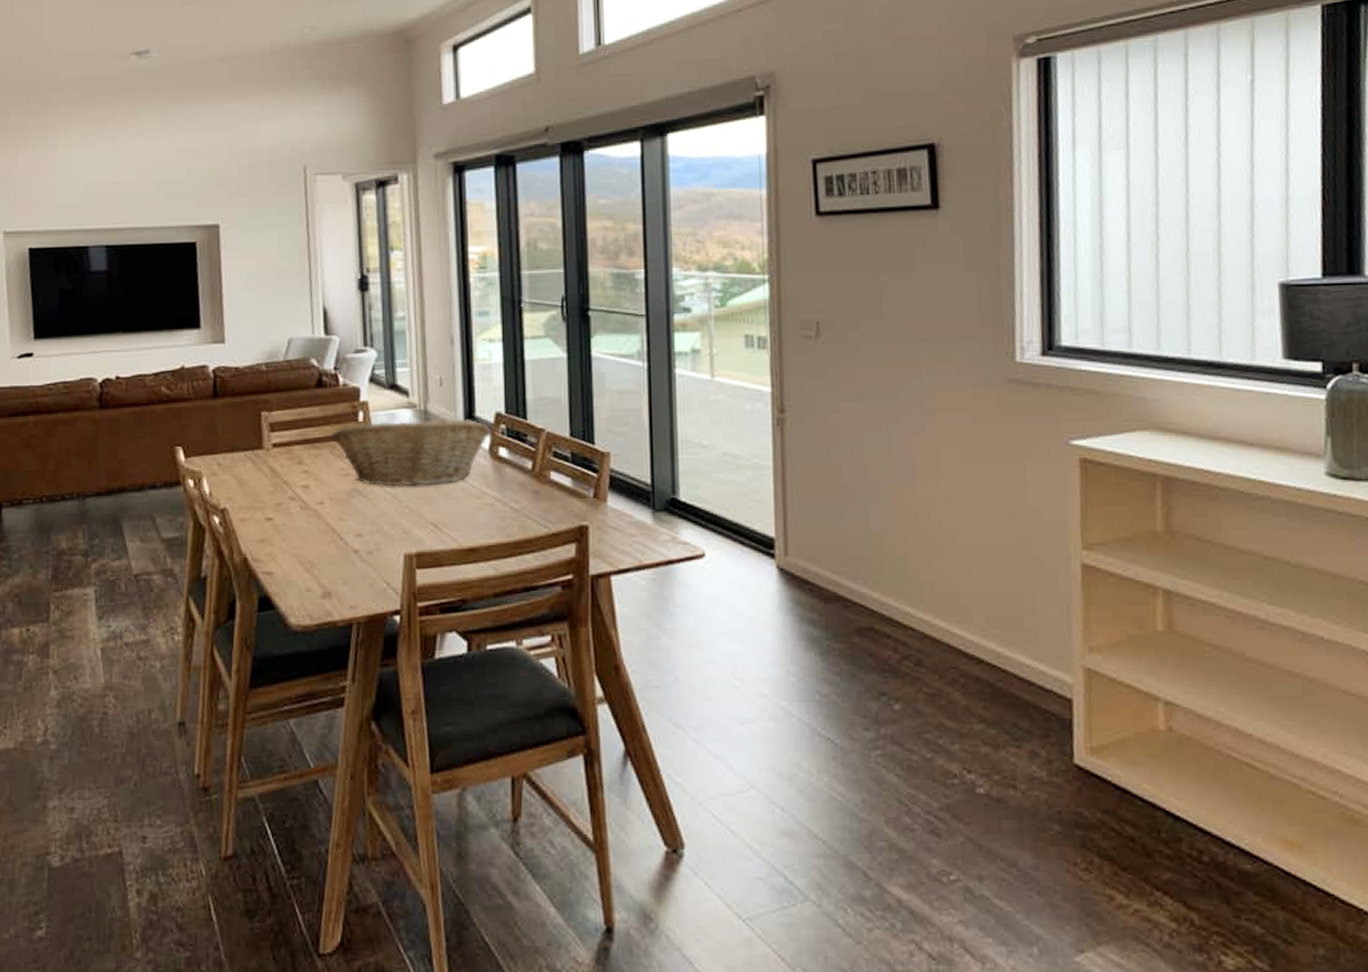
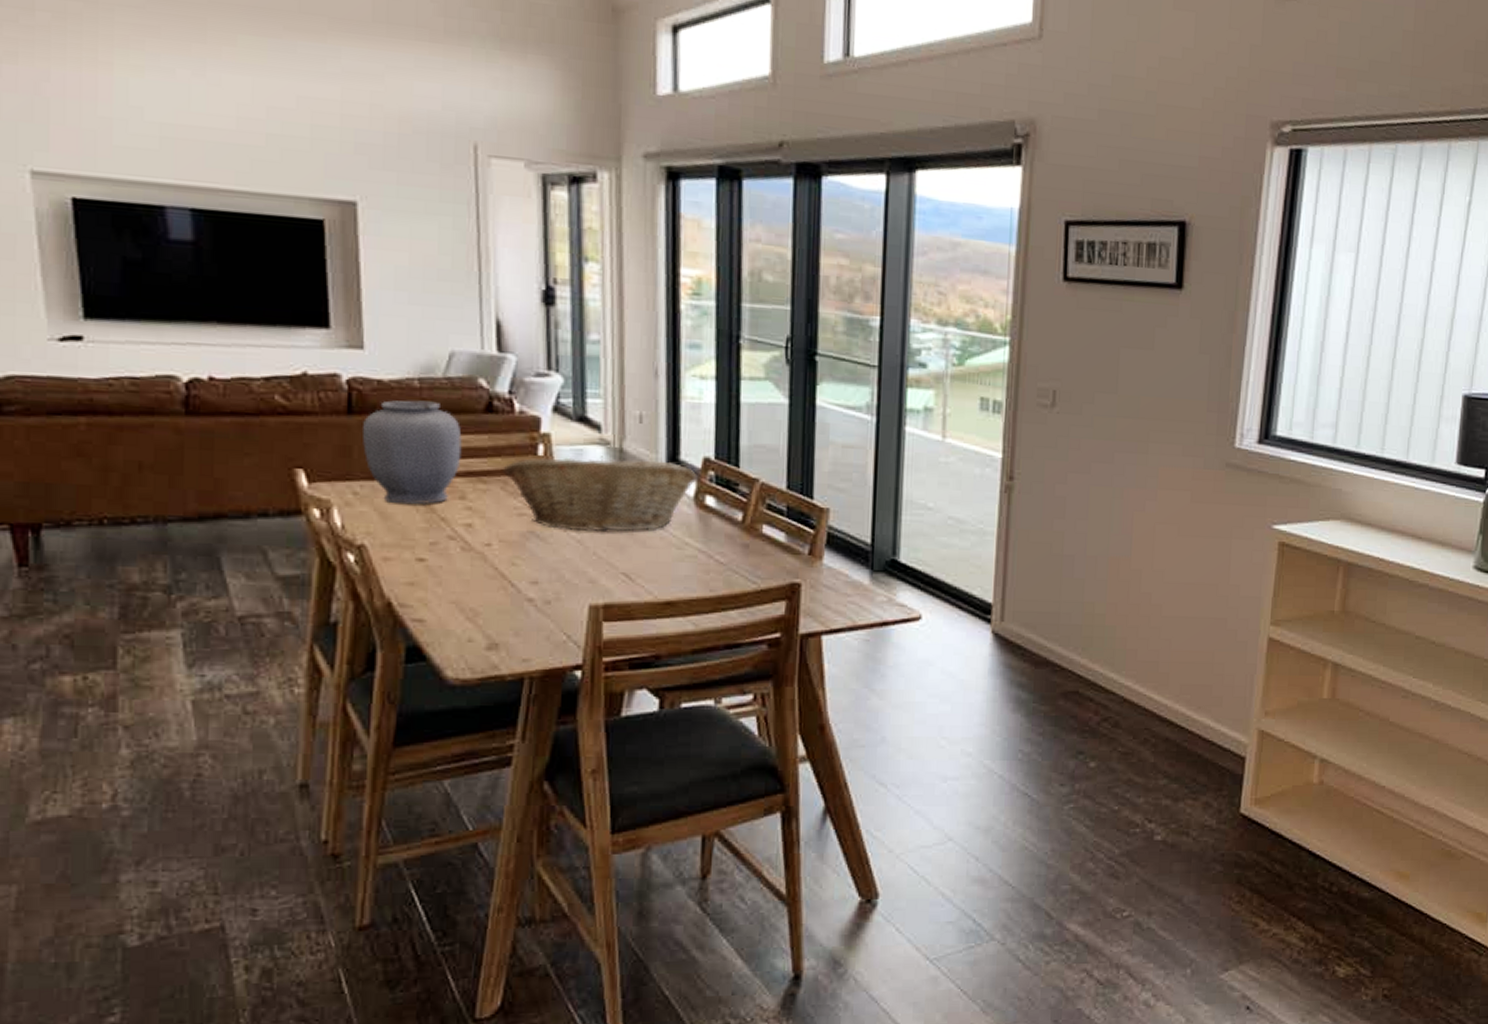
vase: none [225,381,299,472] -> present [363,400,462,505]

